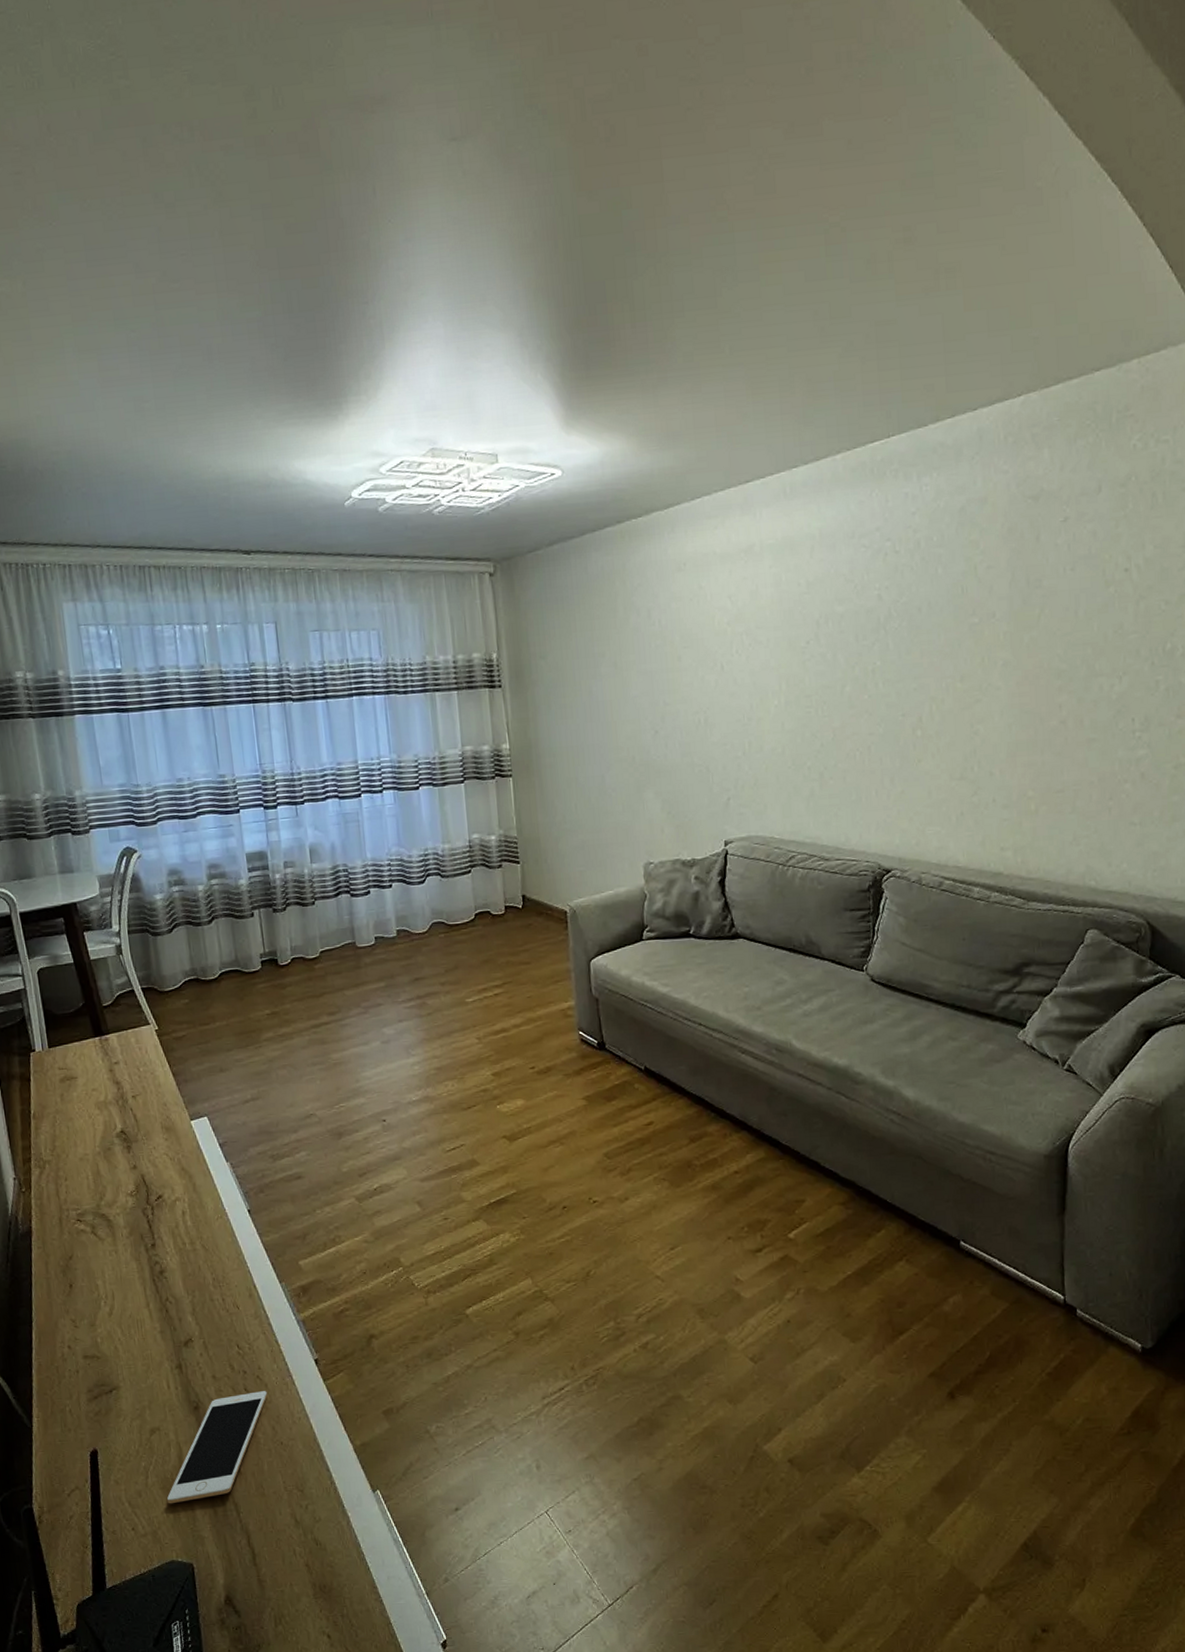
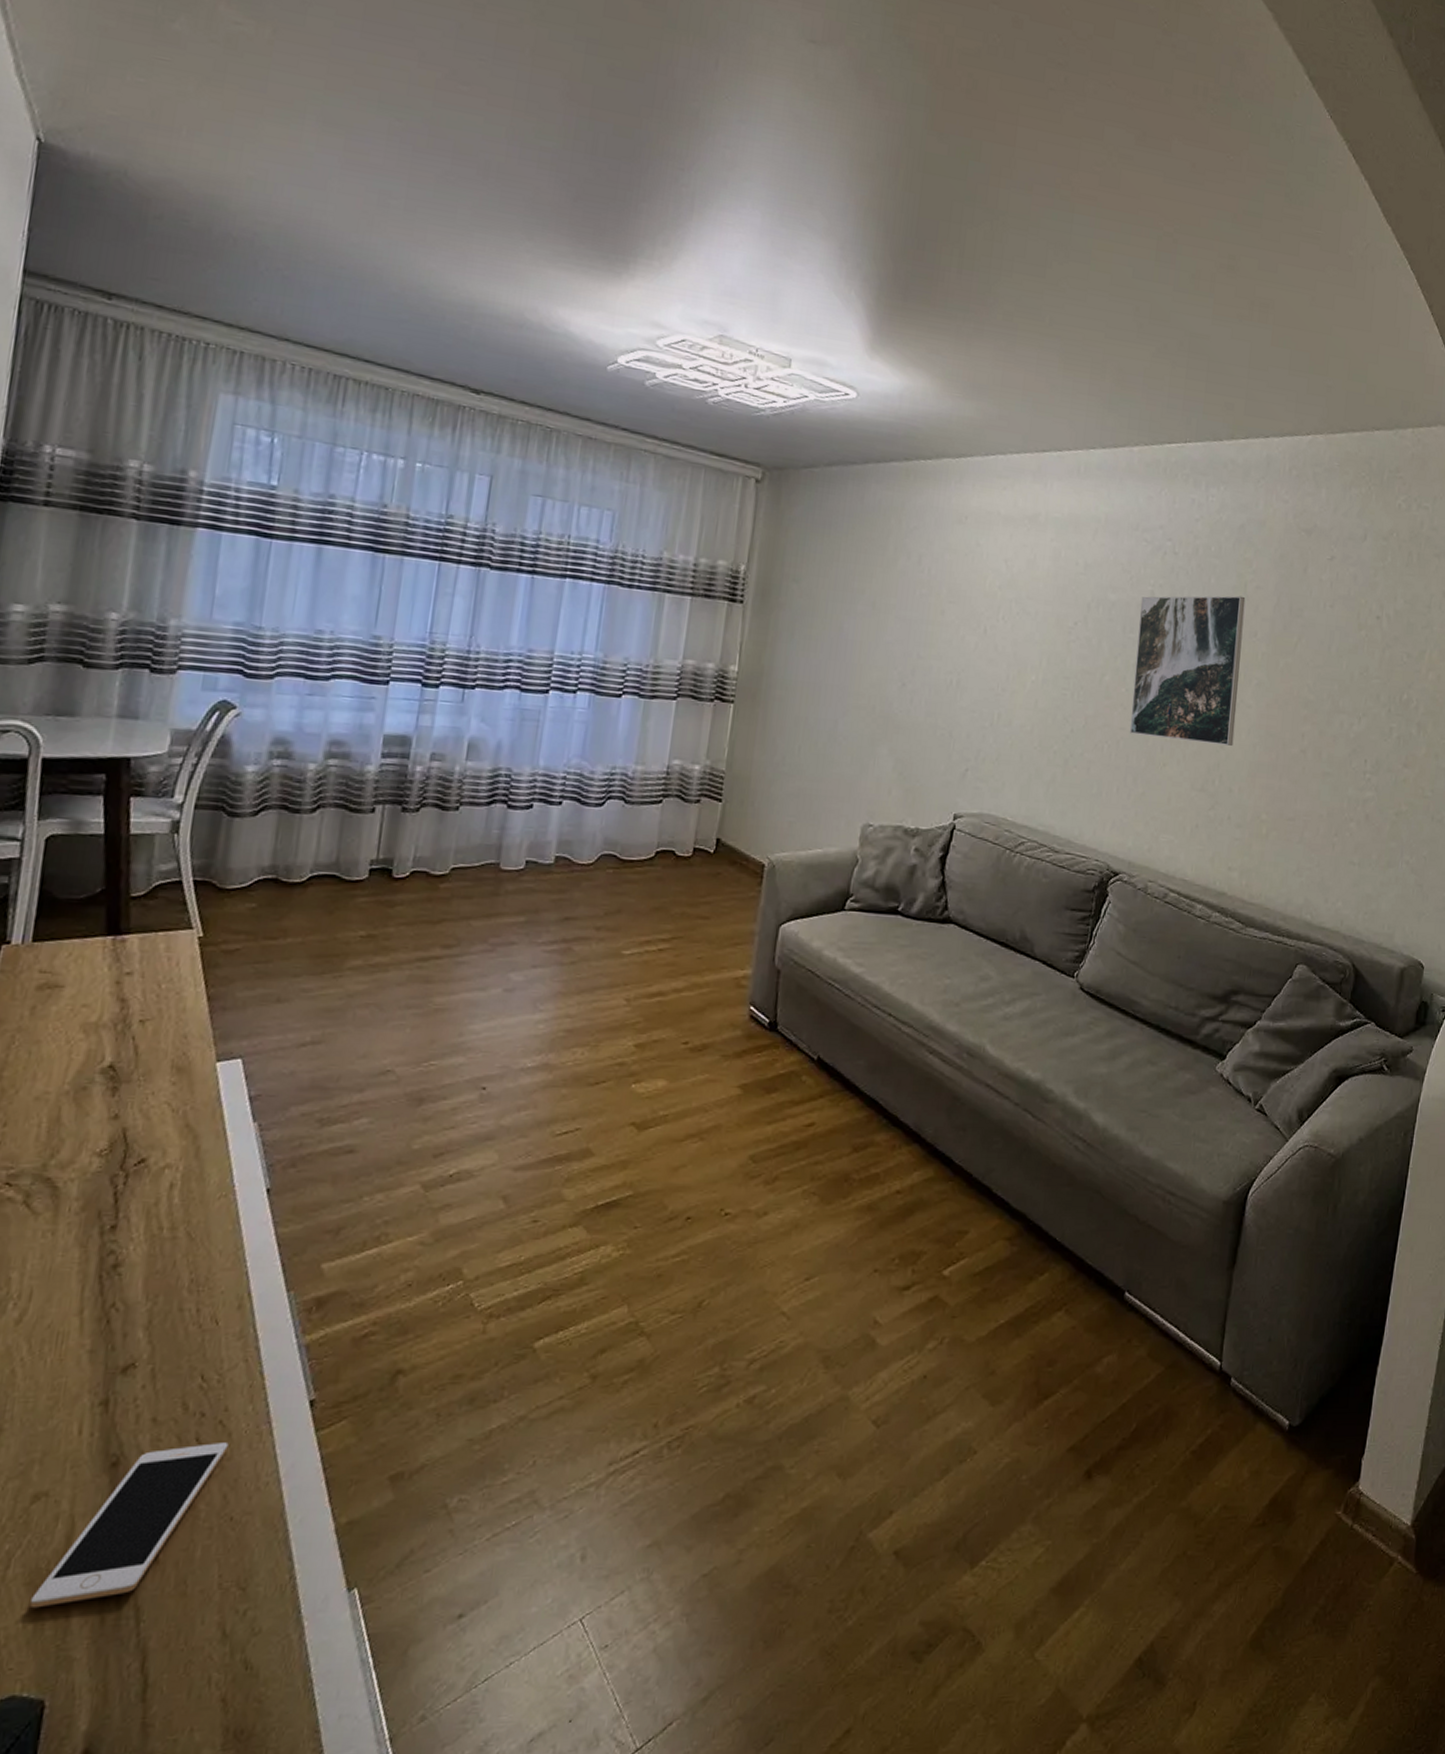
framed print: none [869,579,987,737] -> present [1129,595,1246,746]

